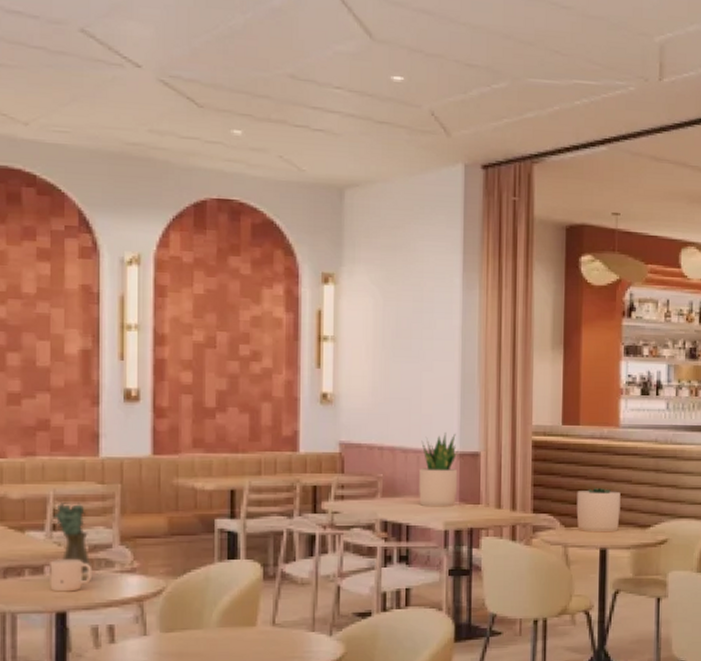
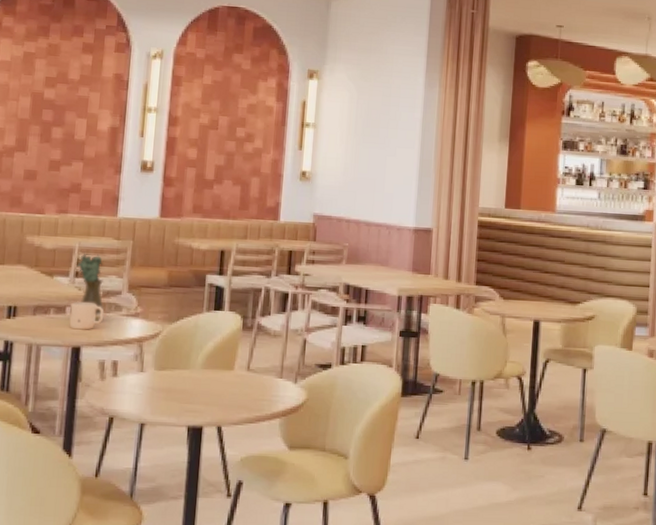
planter: present [419,433,458,507] -> none [378,210,414,276]
planter: present [576,487,621,533] -> none [514,265,554,307]

